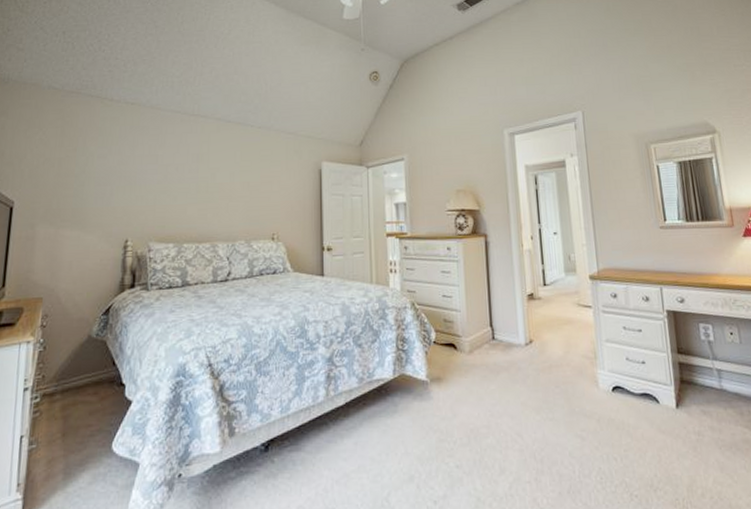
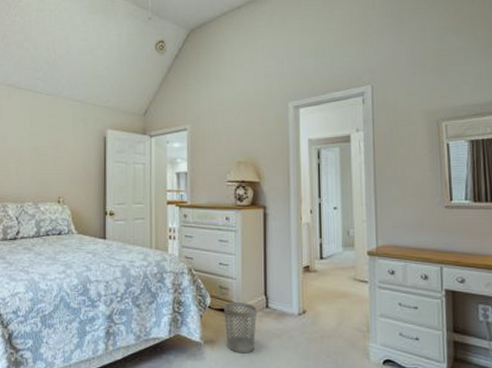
wastebasket: none [449,335,484,390] -> present [224,302,257,354]

